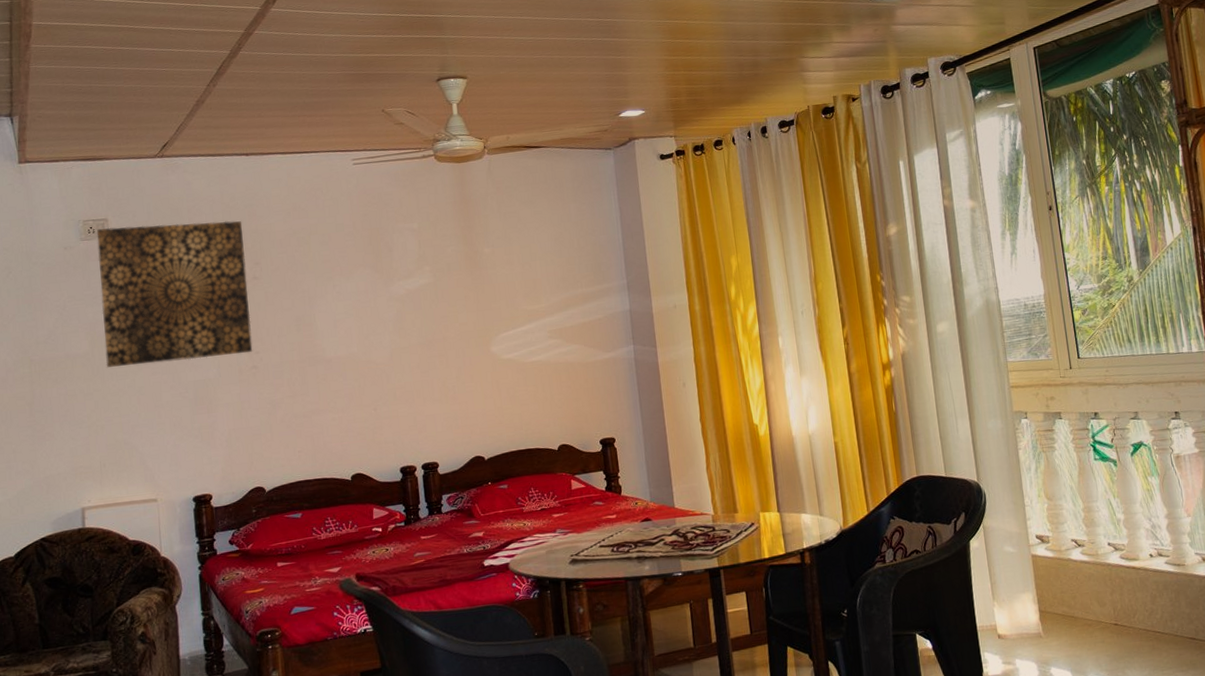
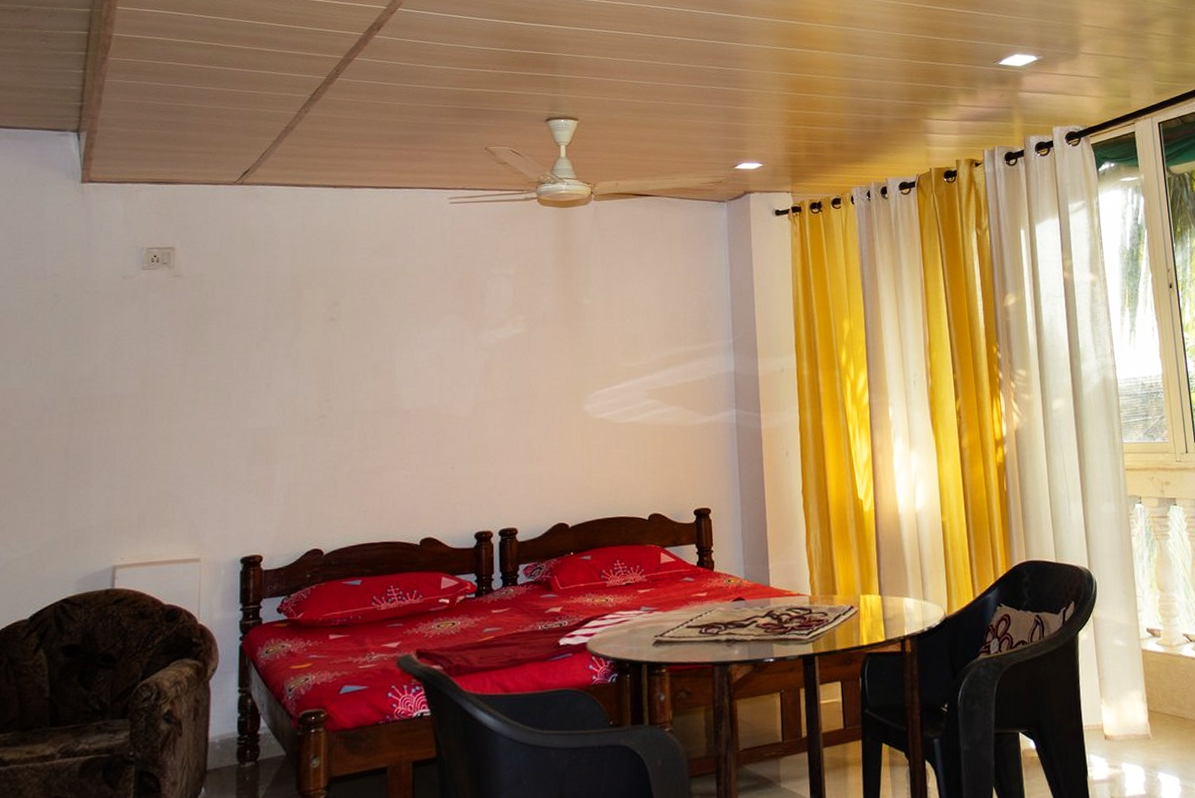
wall art: present [96,220,253,368] -> none [156,256,324,410]

